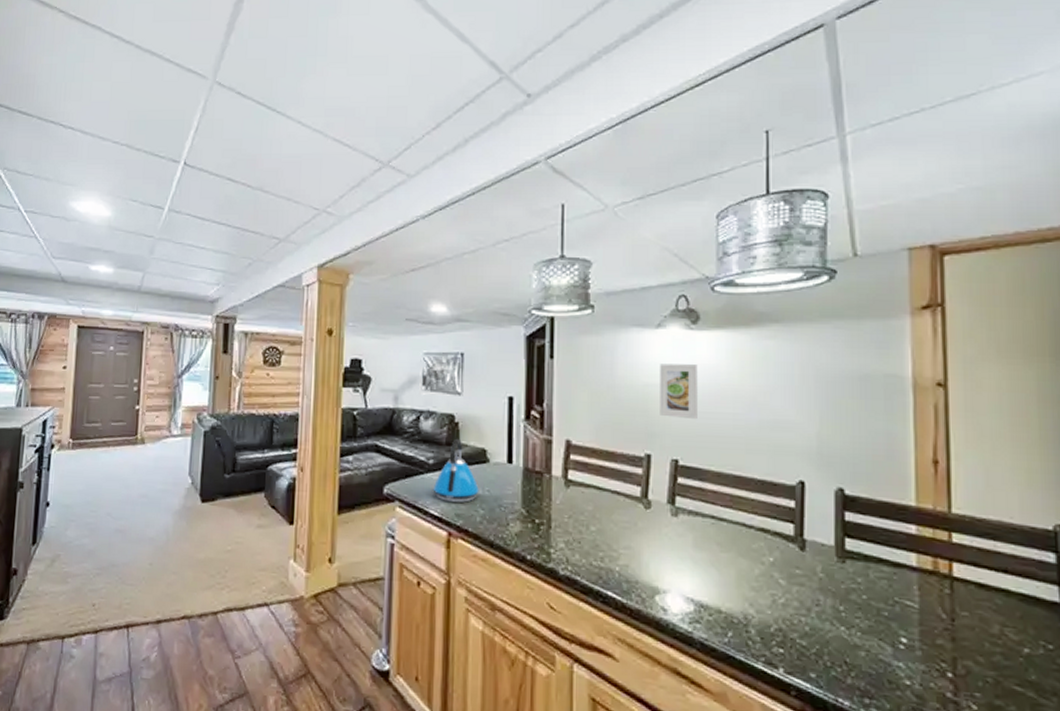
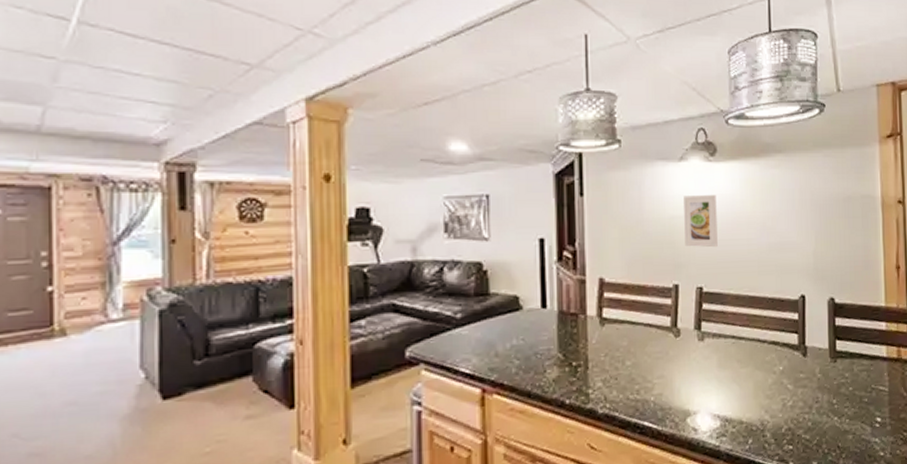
kettle: present [433,438,479,503] -> none [462,287,513,357]

